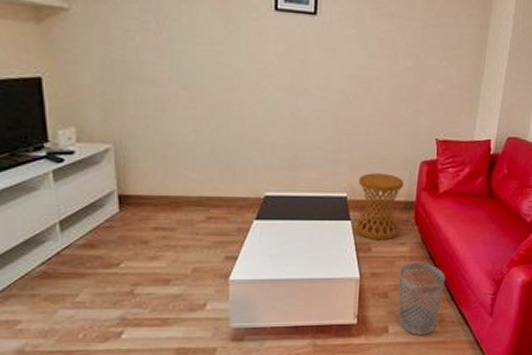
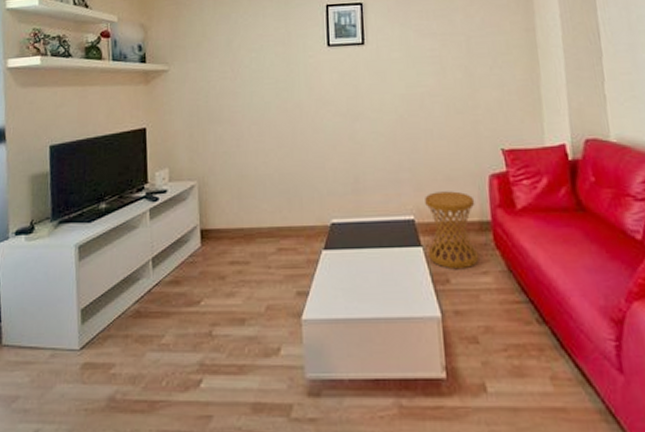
wastebasket: present [398,262,446,335] -> none [487,296,548,397]

